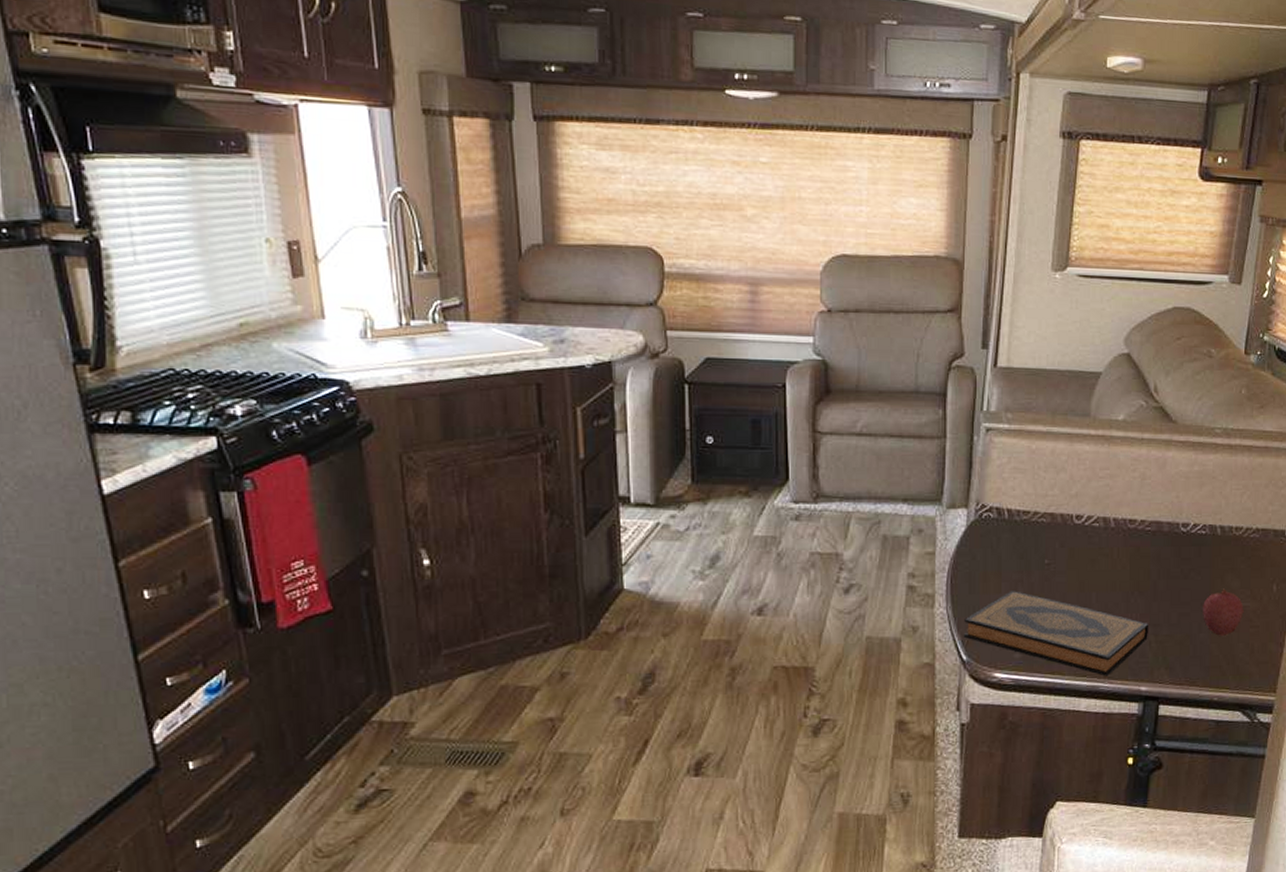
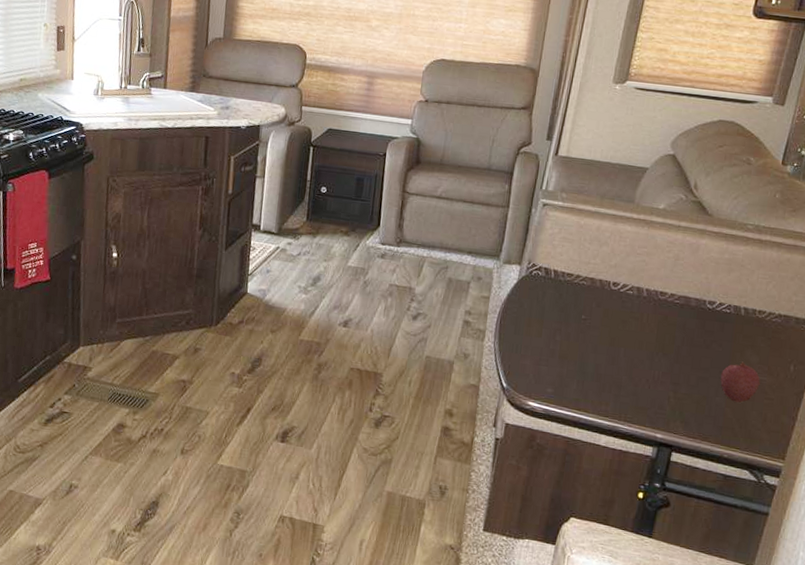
hardback book: present [963,591,1149,676] -> none [505,337,670,420]

